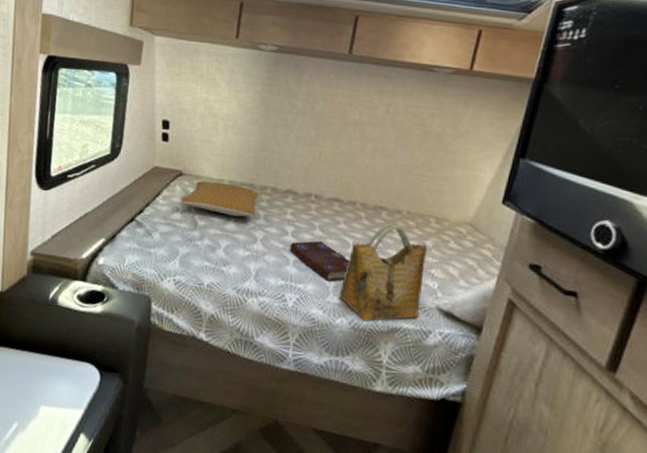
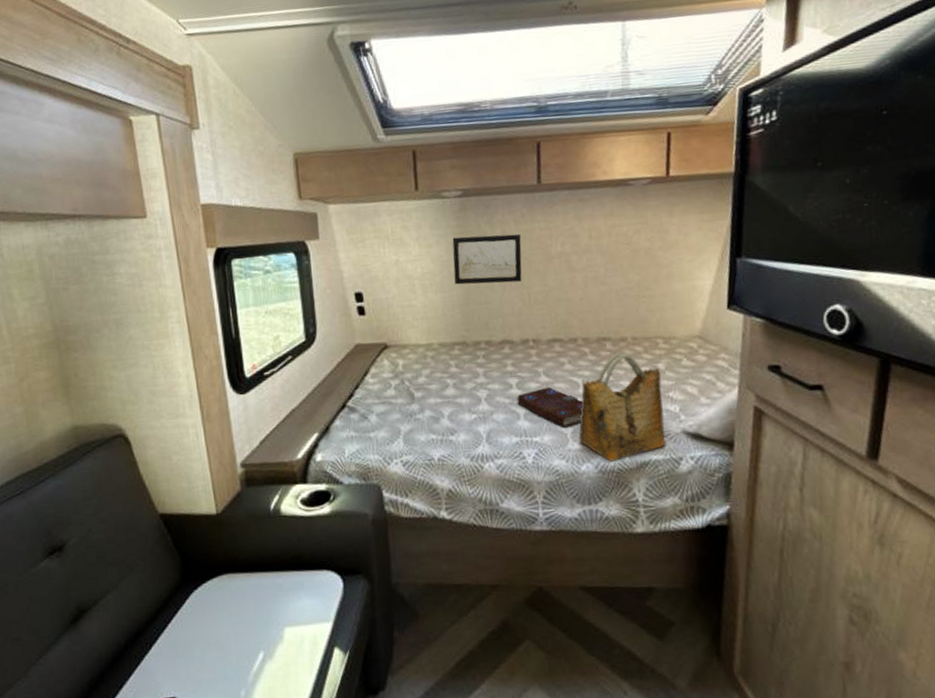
pillow: present [181,181,259,217] -> none [391,346,474,381]
wall art: none [255,87,323,140] -> present [452,233,522,285]

